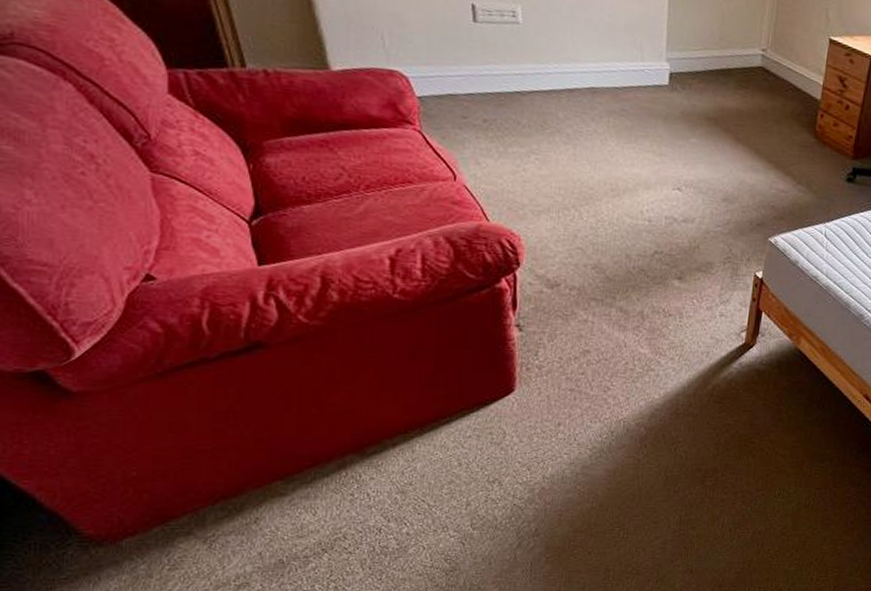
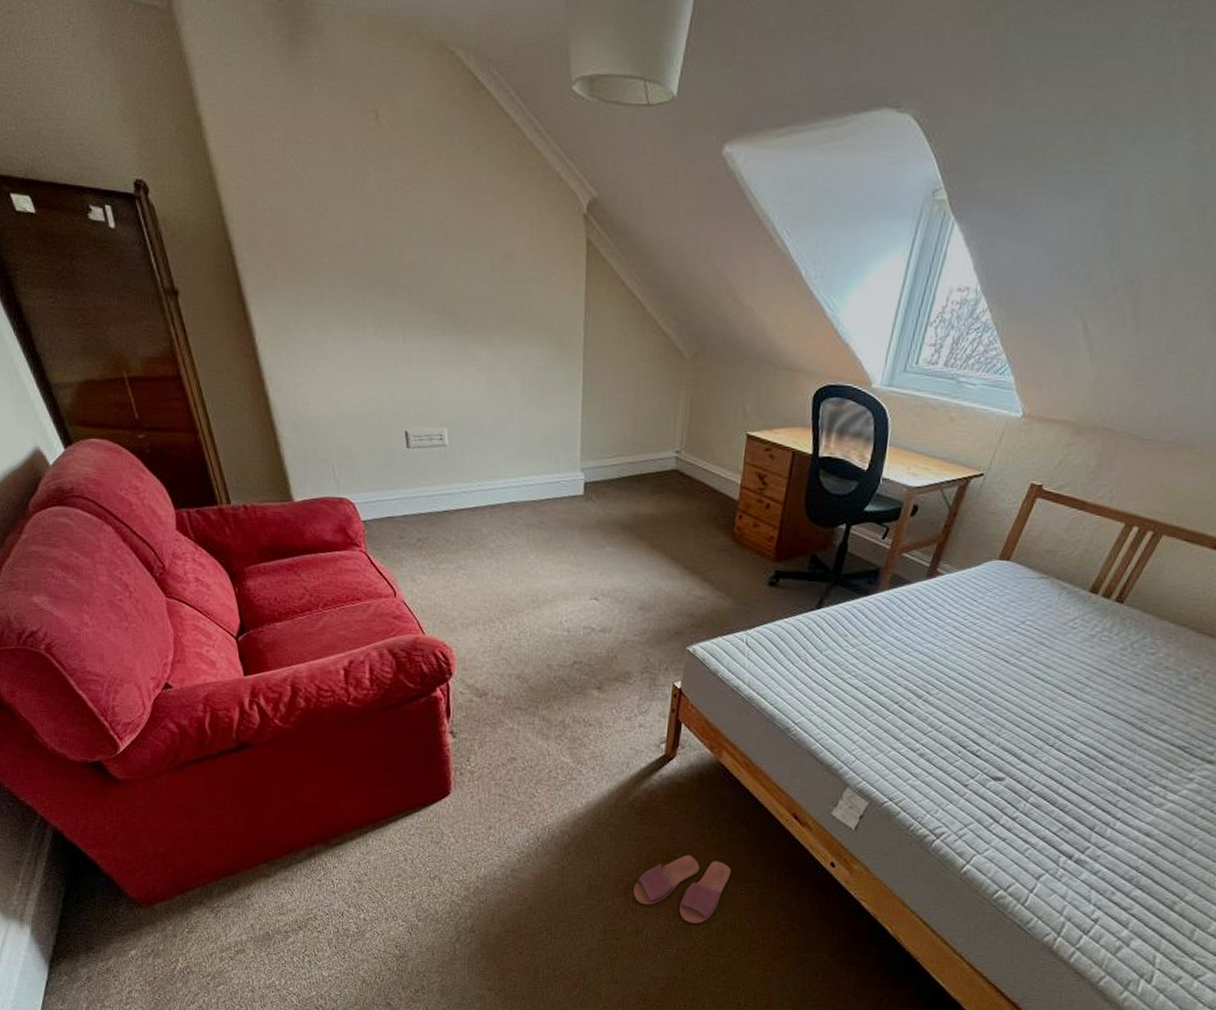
slippers: none [710,439,807,506] -> present [633,854,731,924]

